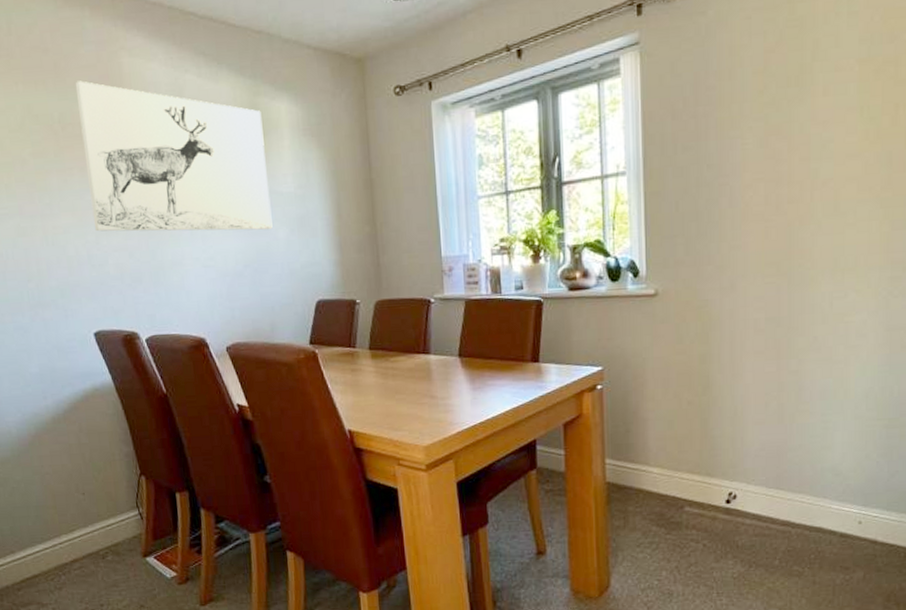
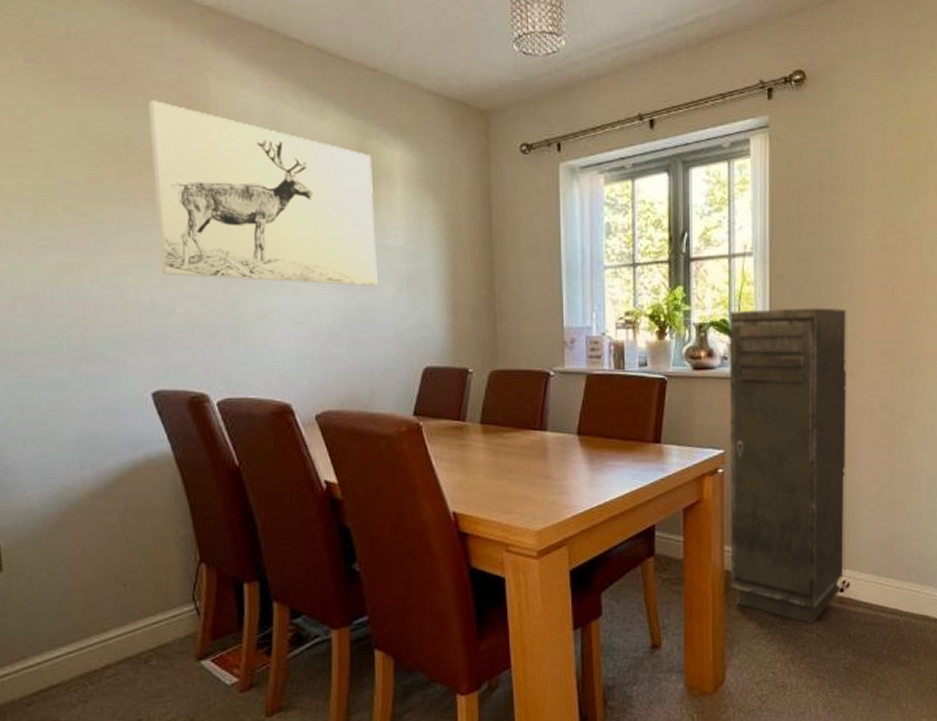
storage cabinet: none [604,221,731,535] -> present [729,307,848,625]

